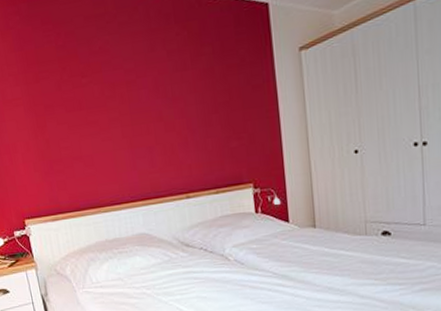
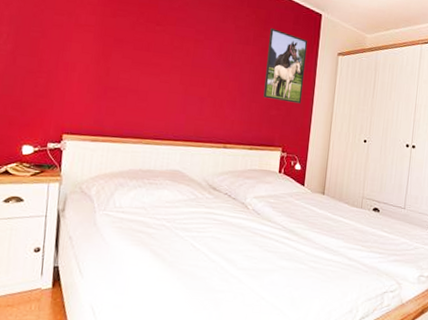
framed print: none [208,40,266,130] -> present [263,28,308,104]

